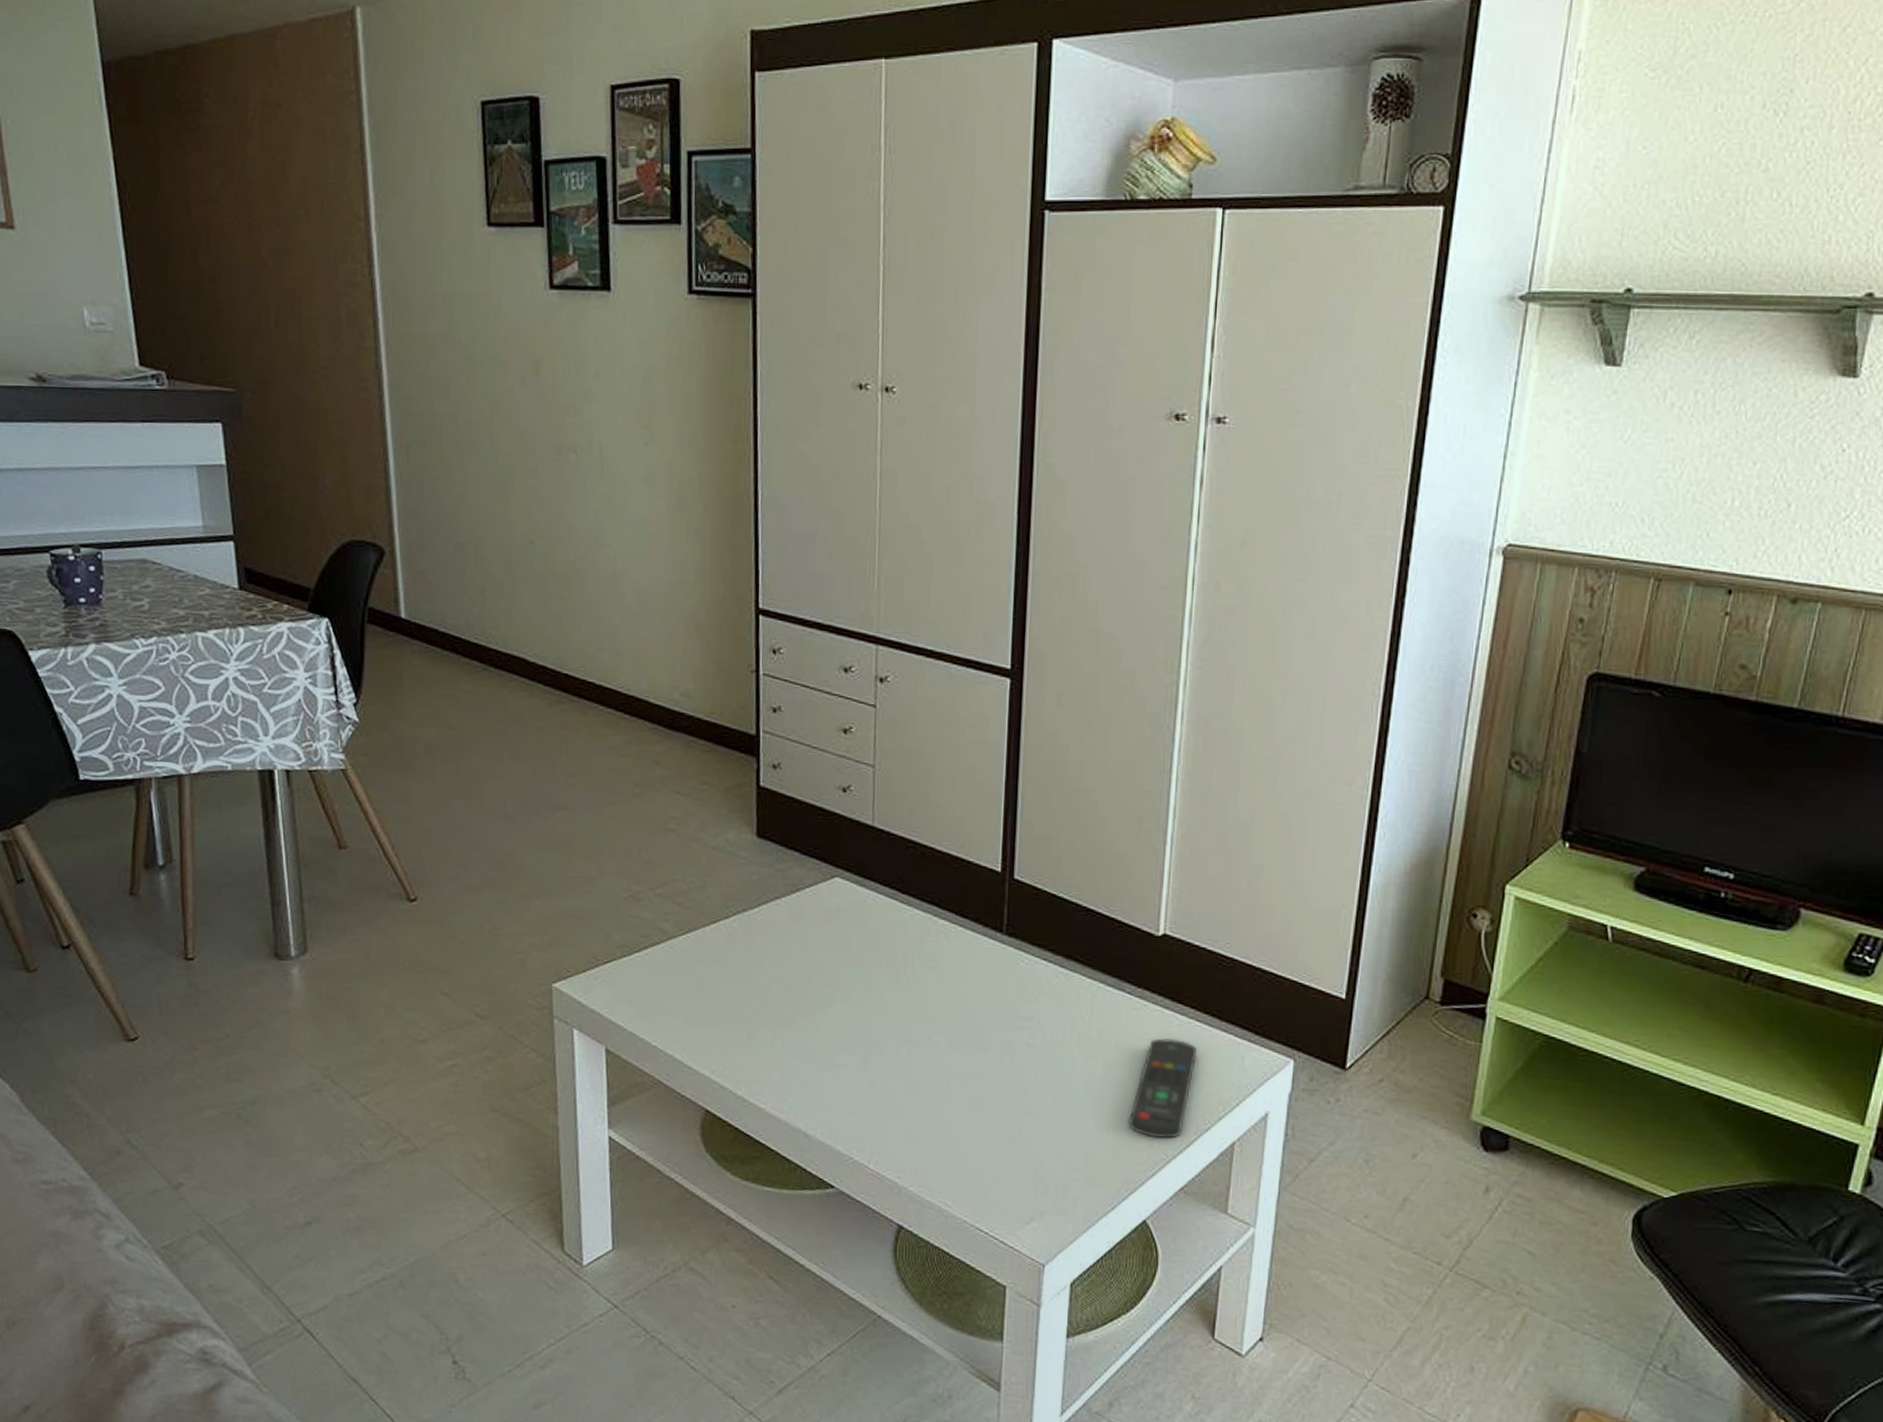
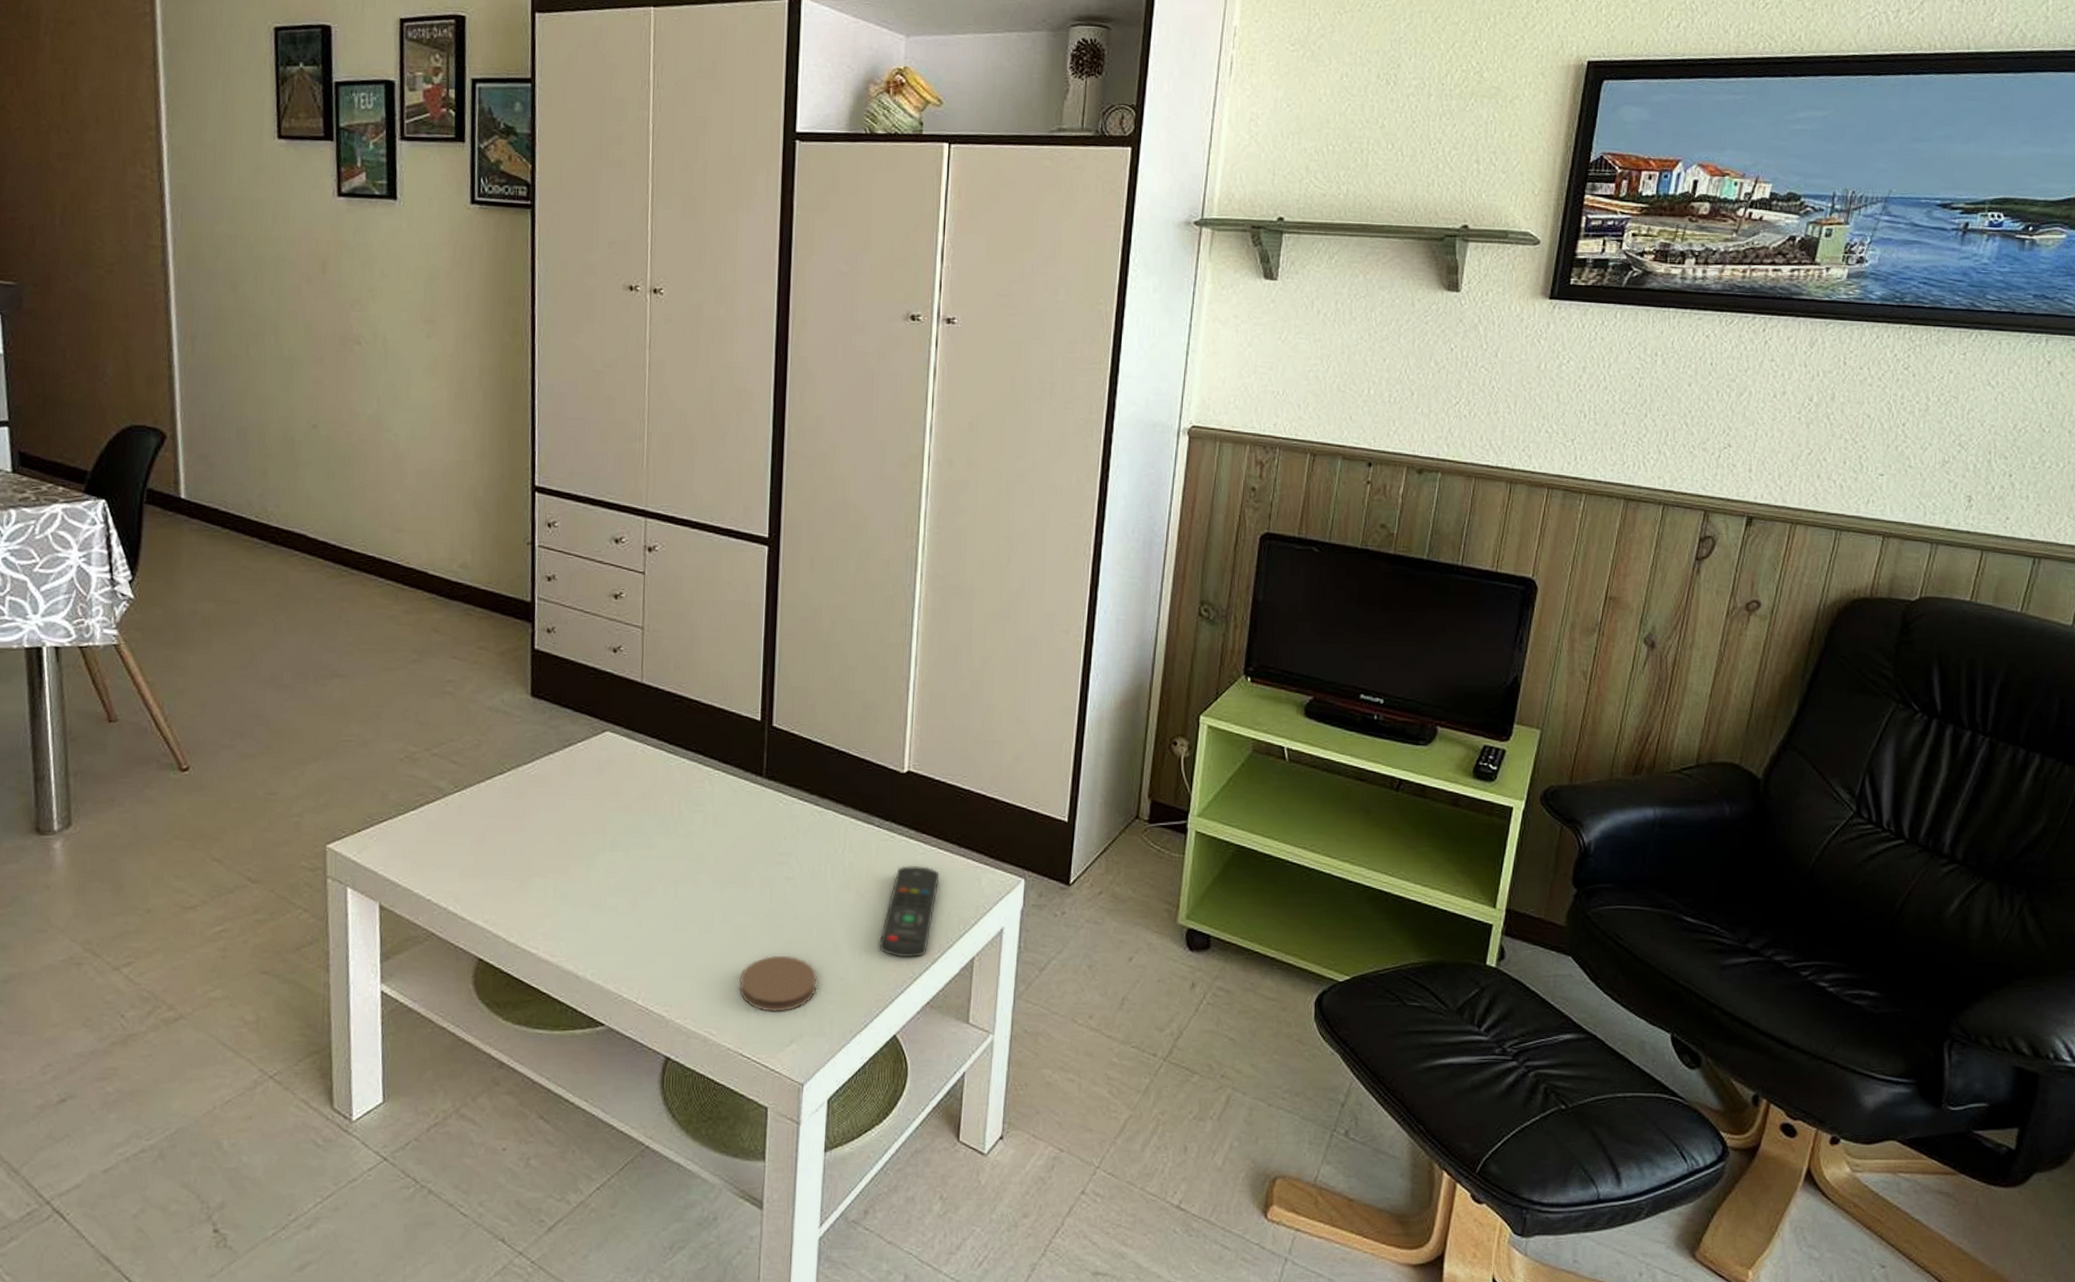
coaster: none [976,1126,1061,1187] -> present [739,955,818,1012]

